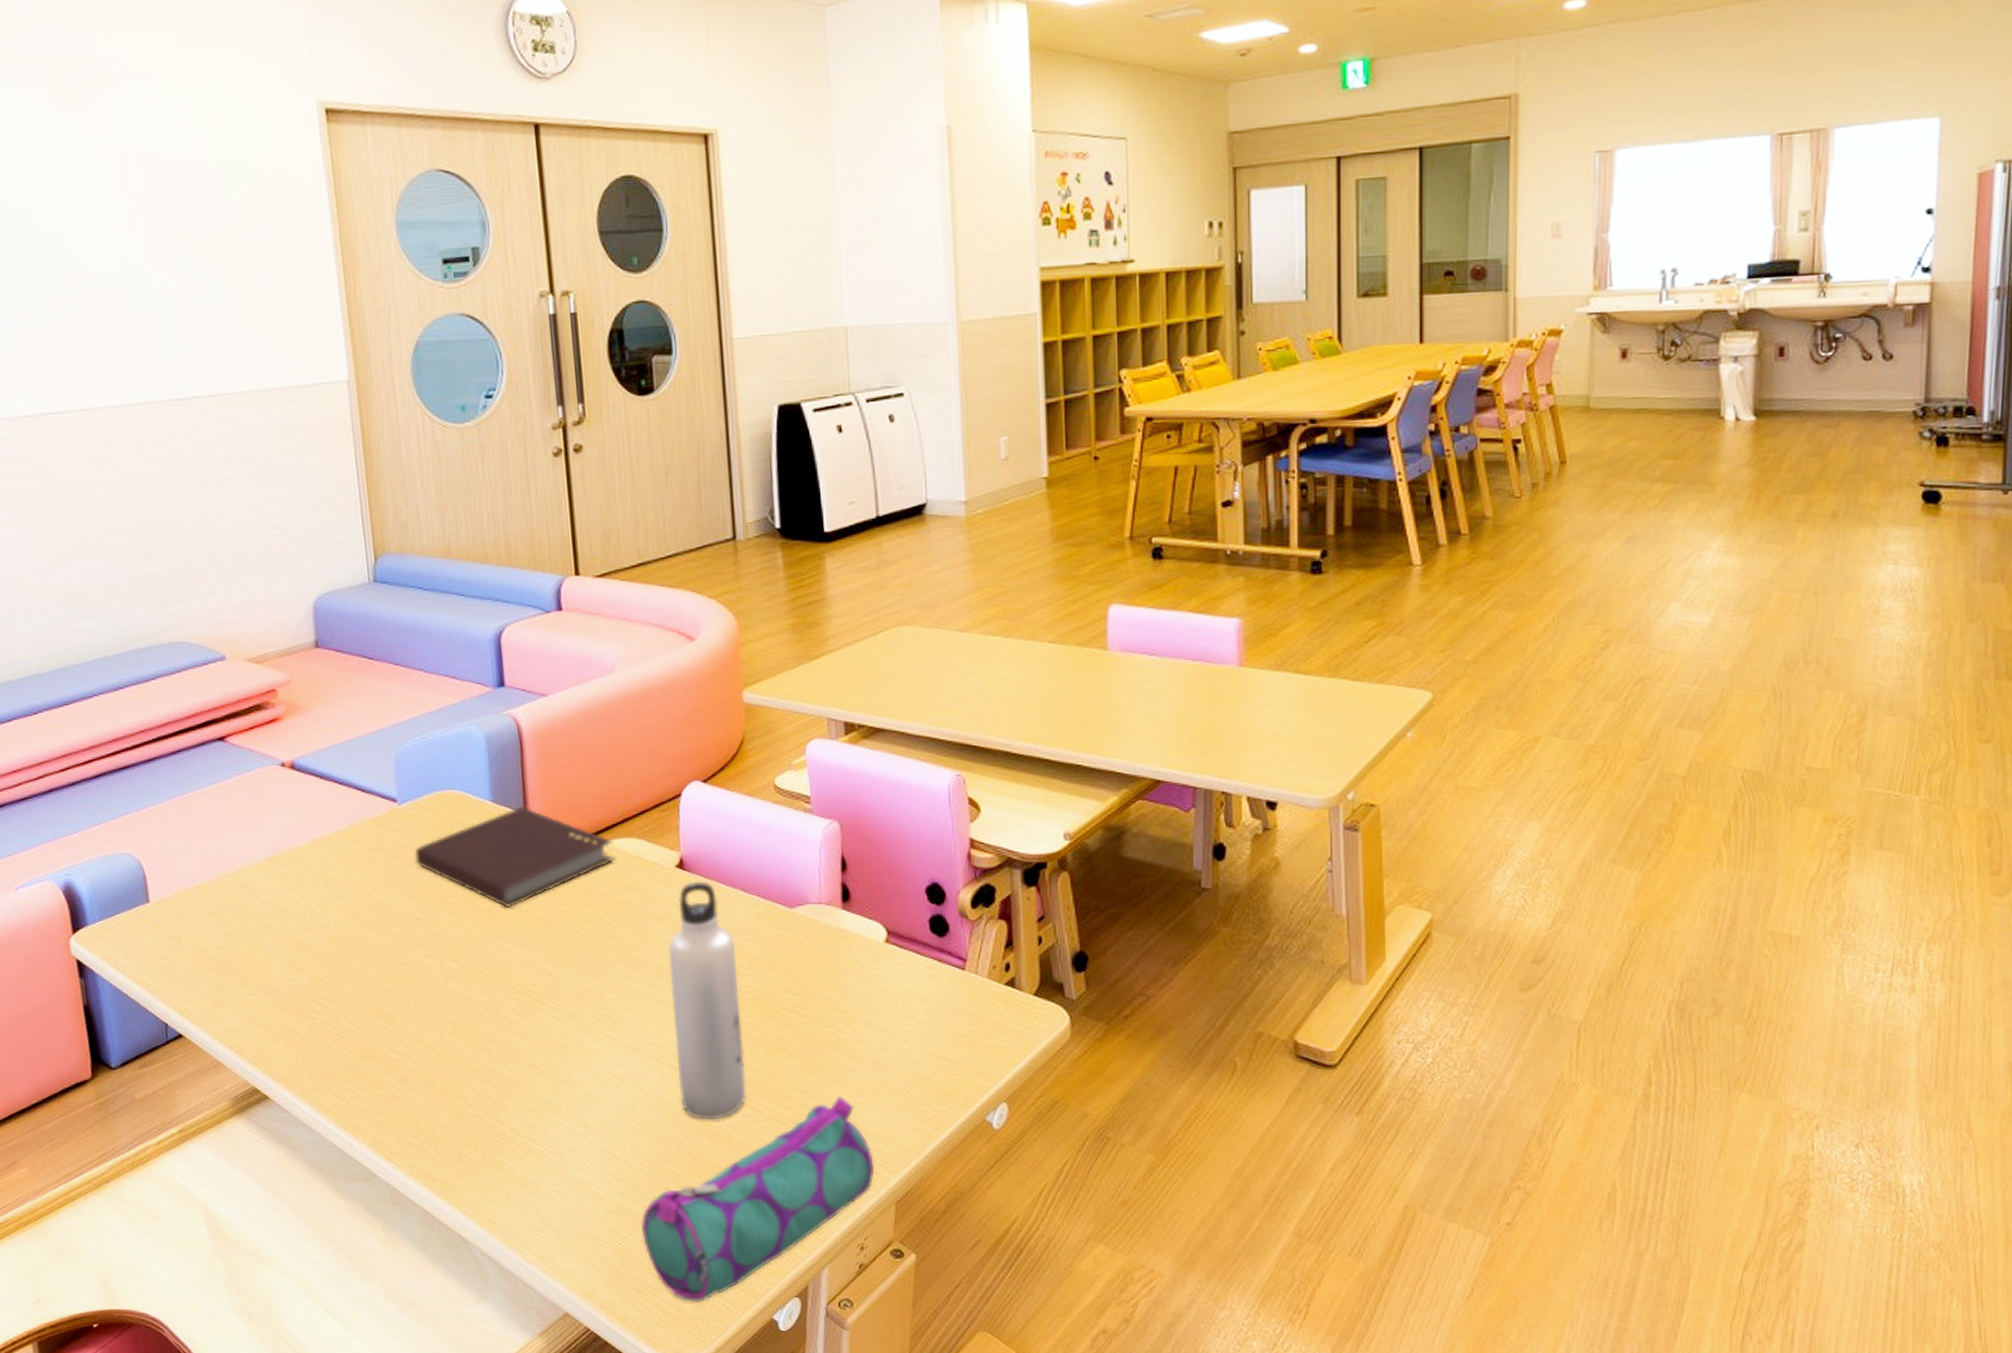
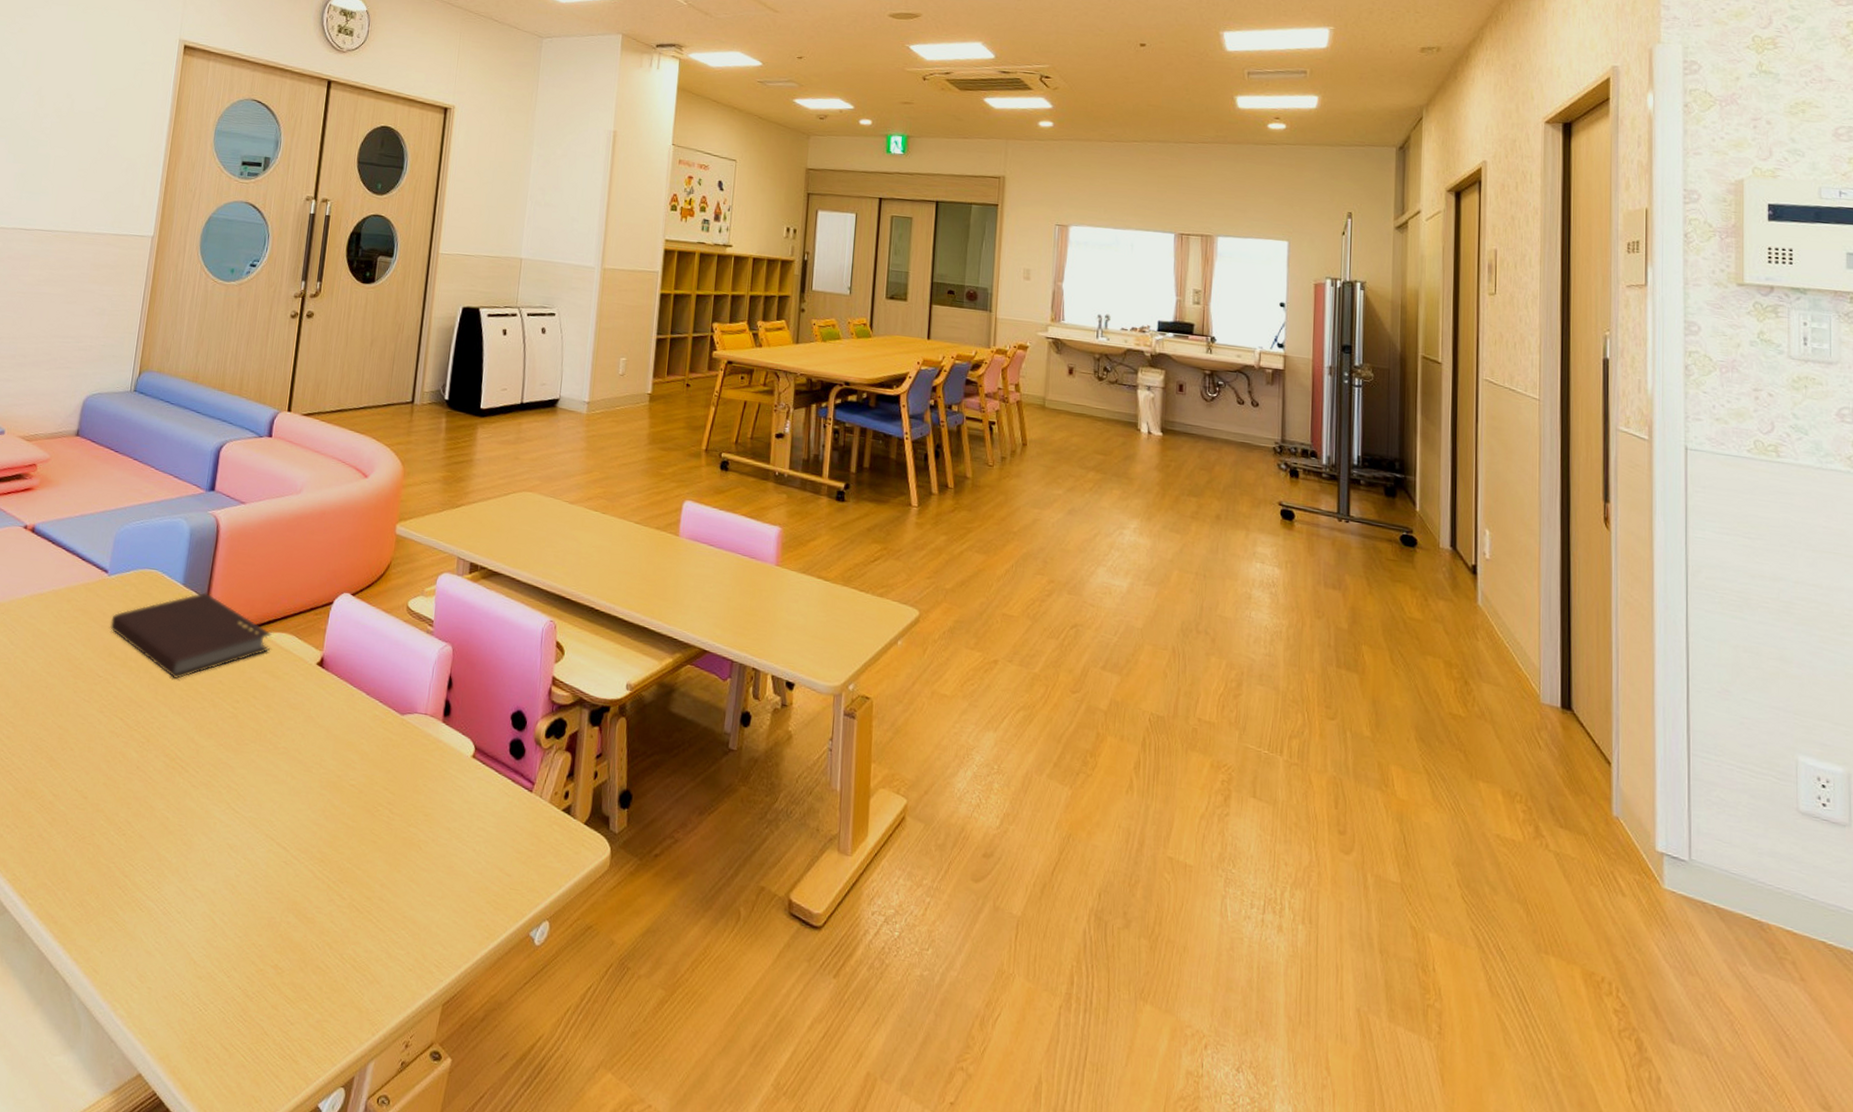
pencil case: present [640,1096,875,1302] -> none [220,894,431,1081]
water bottle: present [667,881,747,1120] -> none [279,678,352,901]

